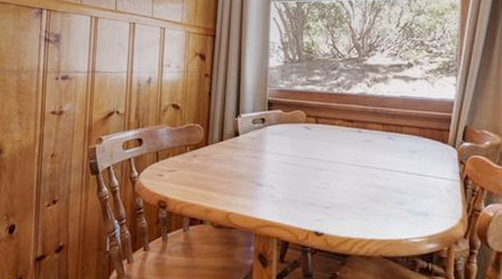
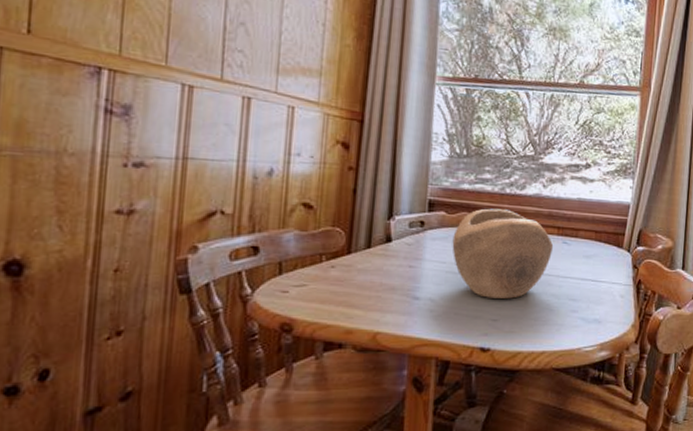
decorative bowl: none [288,107,379,189] -> present [452,208,554,299]

